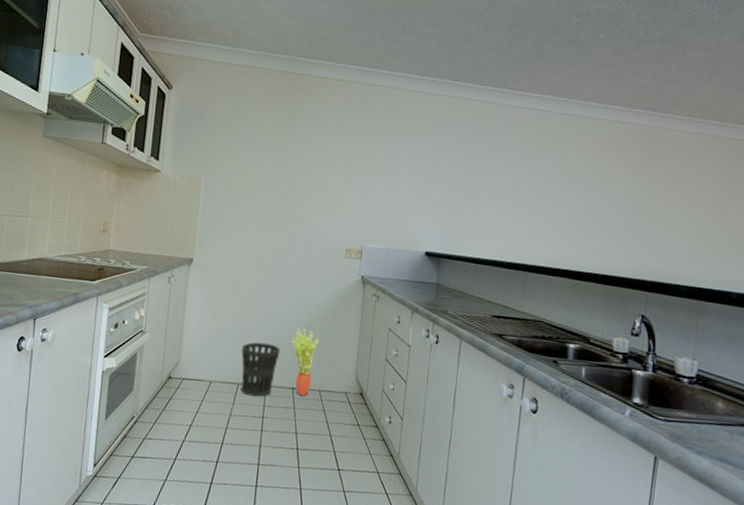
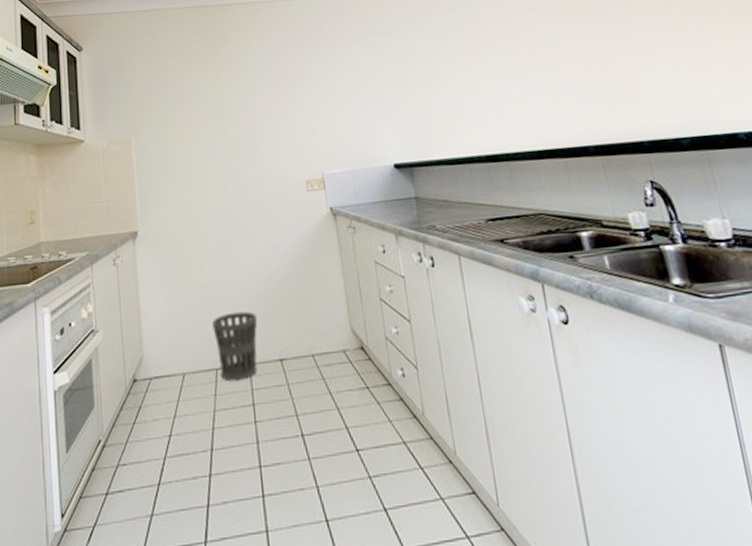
potted plant: present [290,328,320,396] -> none [266,283,301,366]

